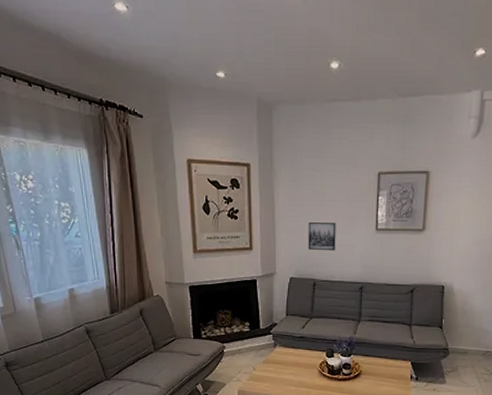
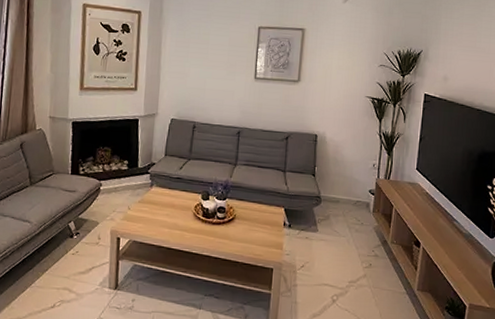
wall art: present [308,222,336,251] -> none [190,68,218,96]

